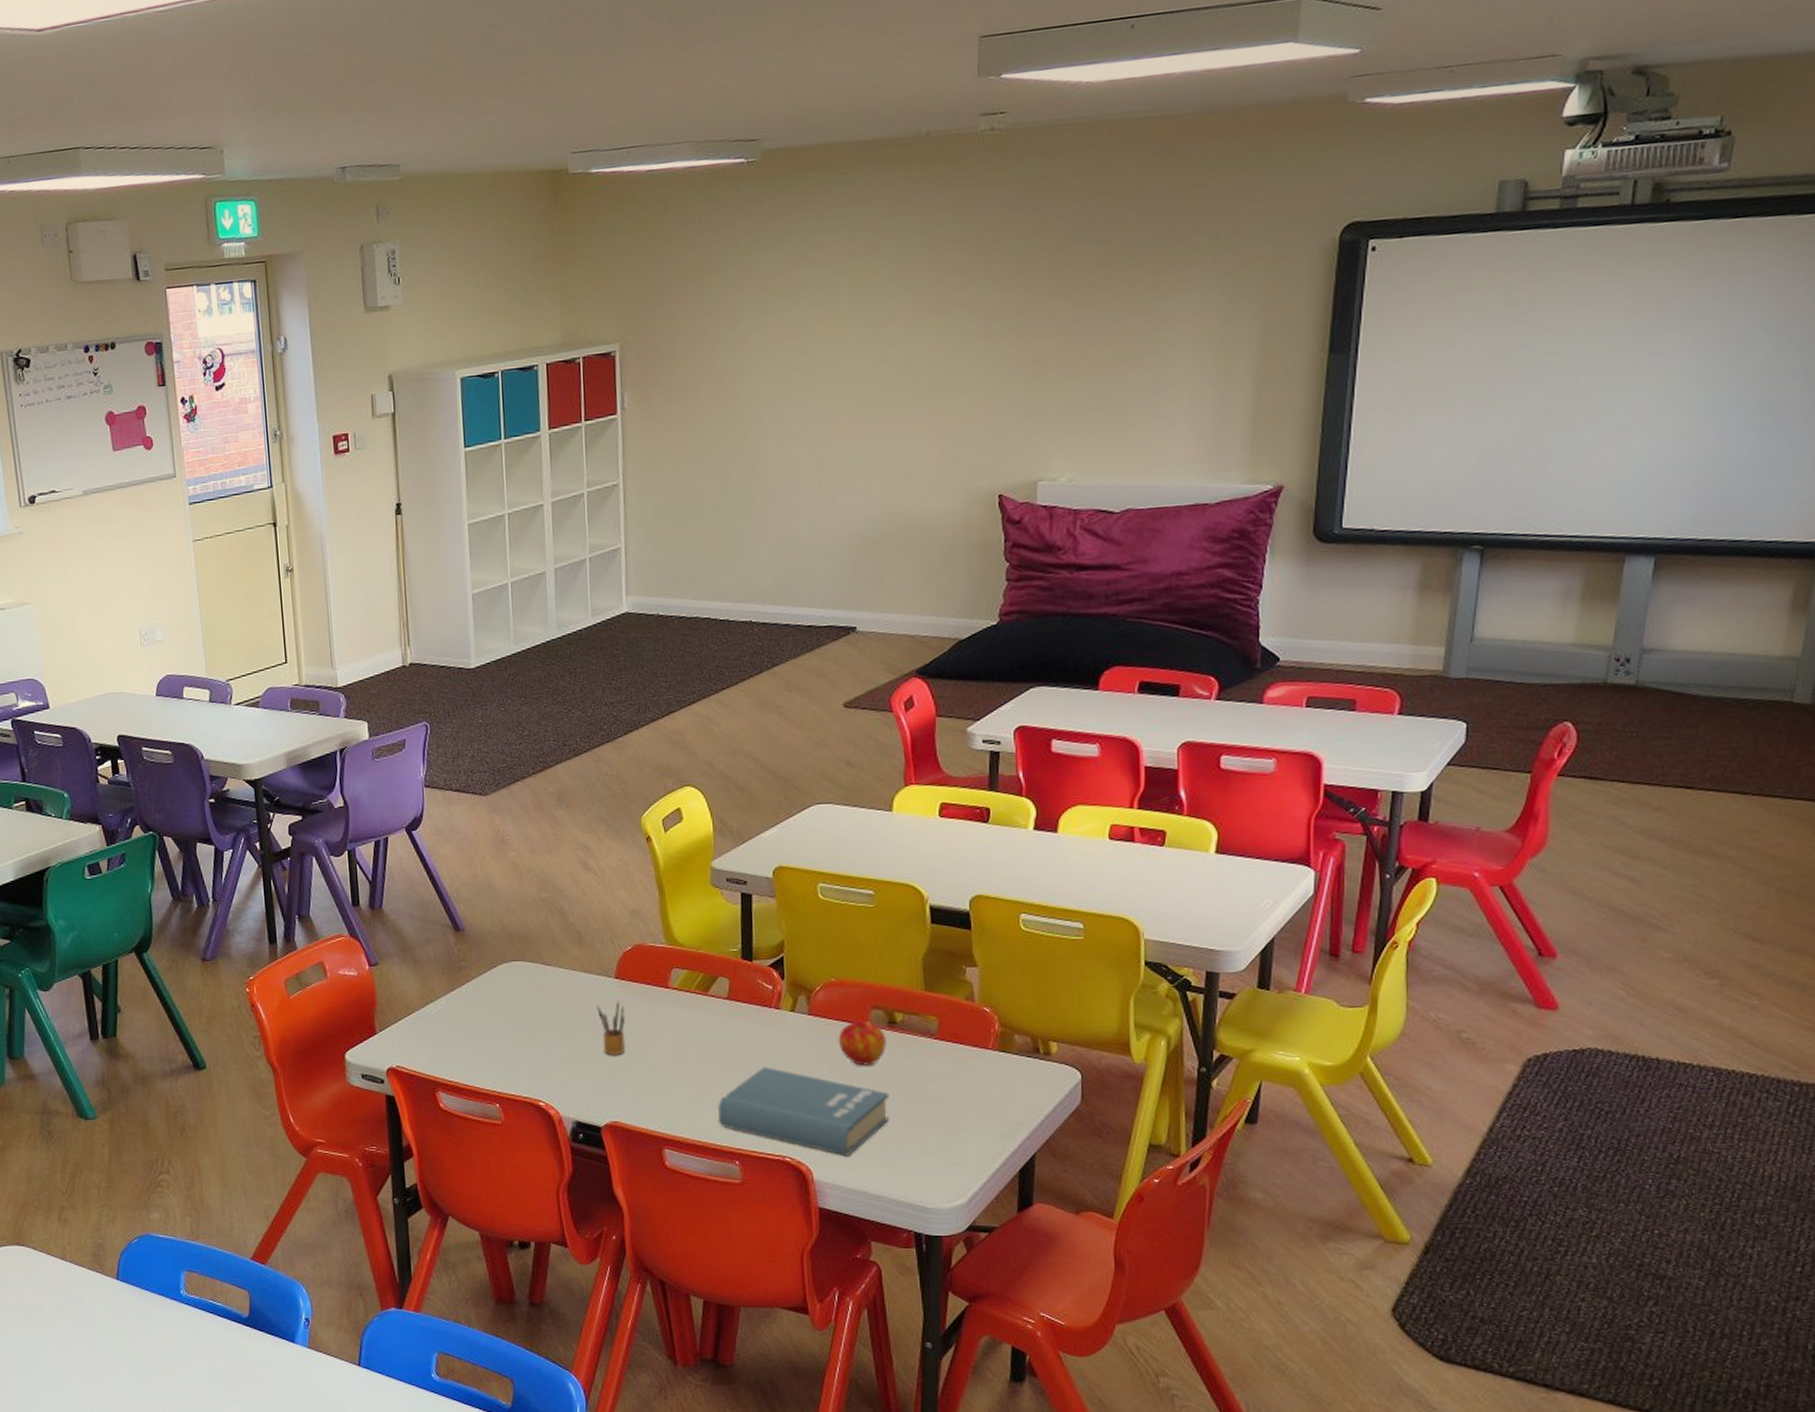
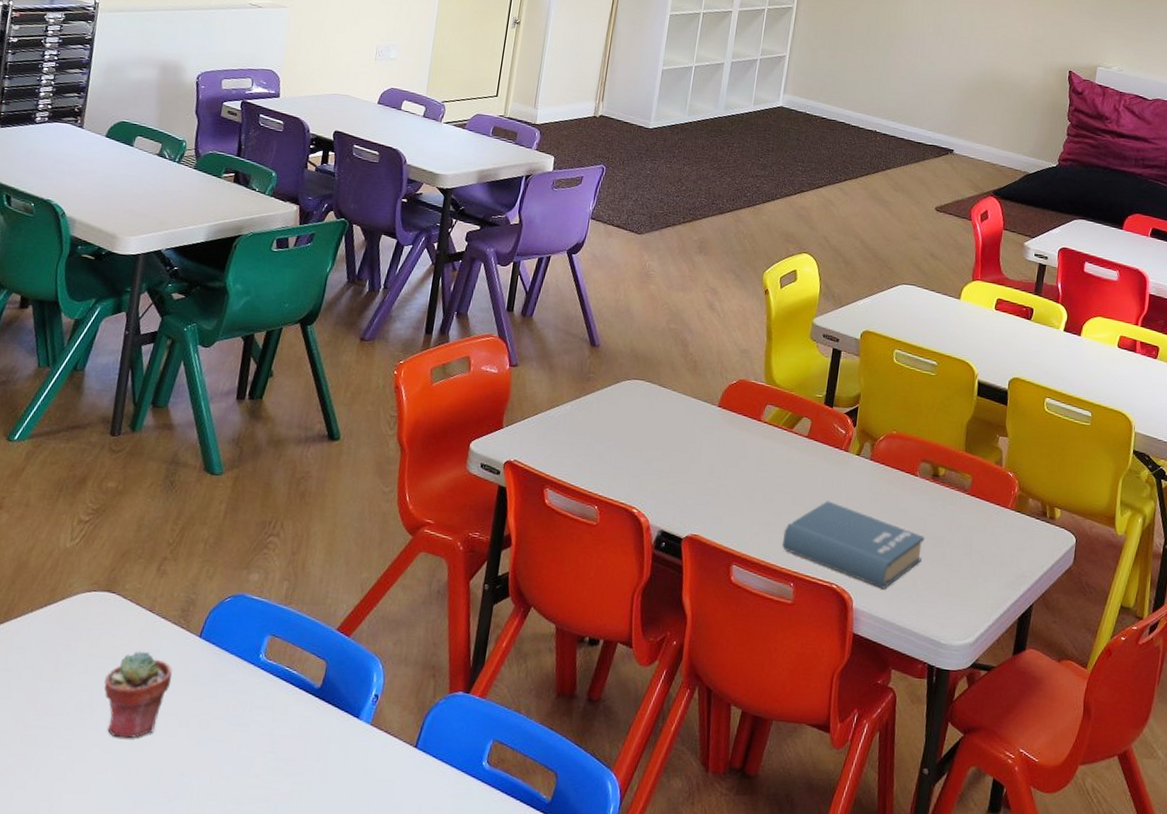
potted succulent: none [37,1298,101,1380] -> present [104,651,173,739]
pencil box: present [596,1000,626,1056] -> none [696,426,721,475]
apple: present [838,1020,888,1066] -> none [890,470,930,511]

